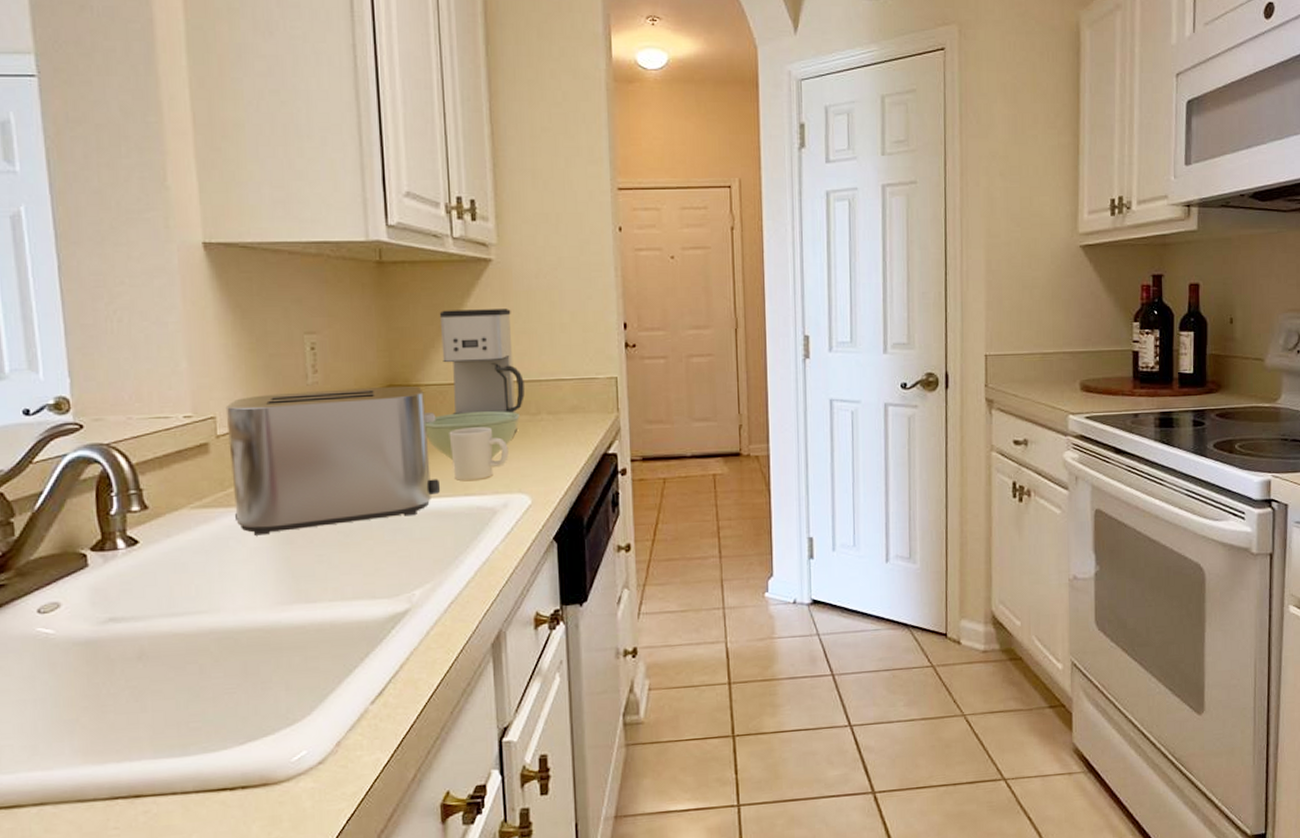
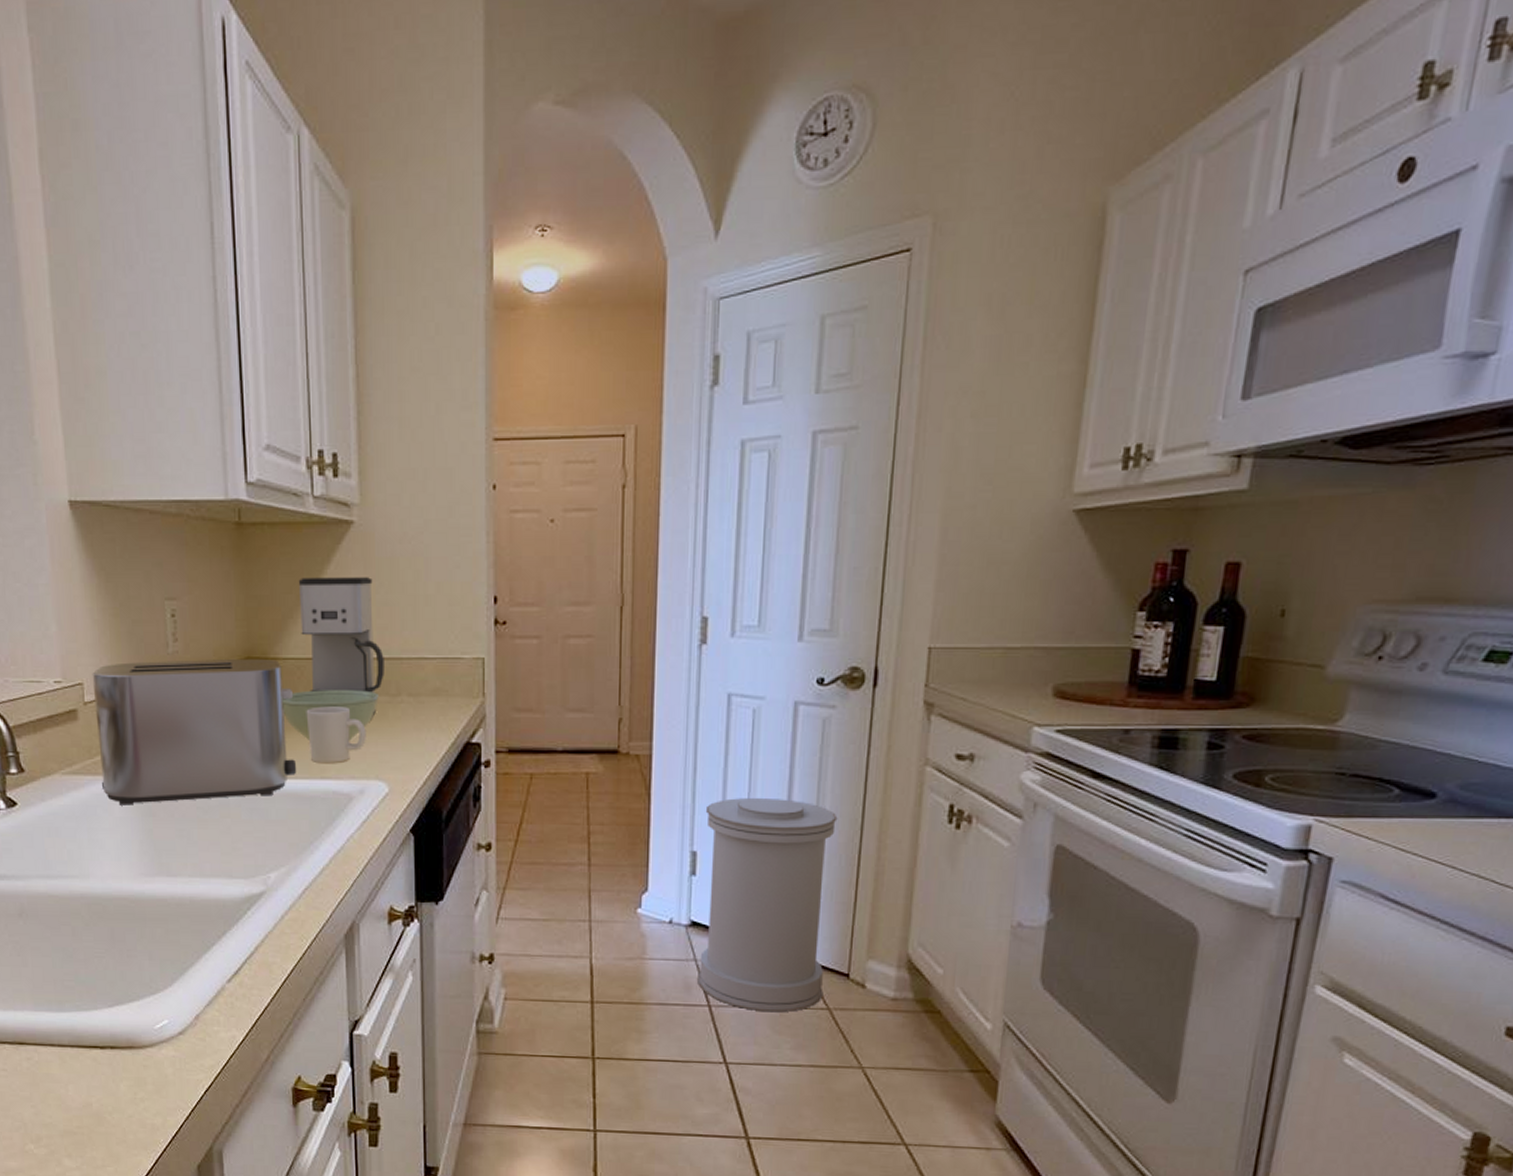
trash can: none [818,486,927,675] -> present [698,797,838,1013]

